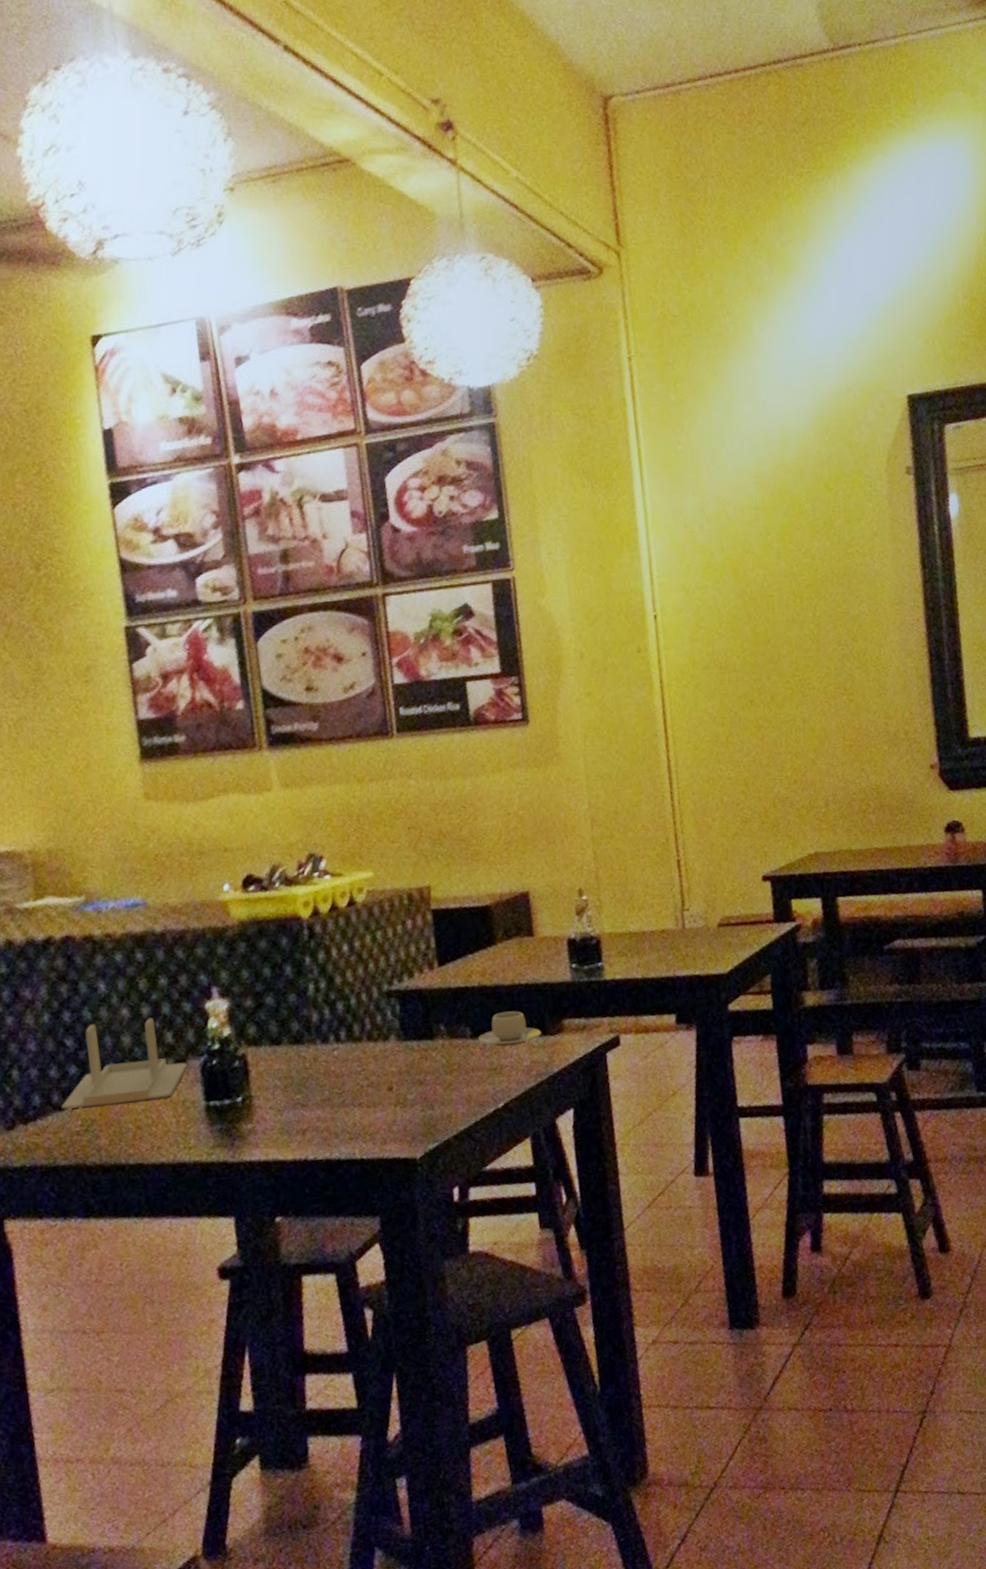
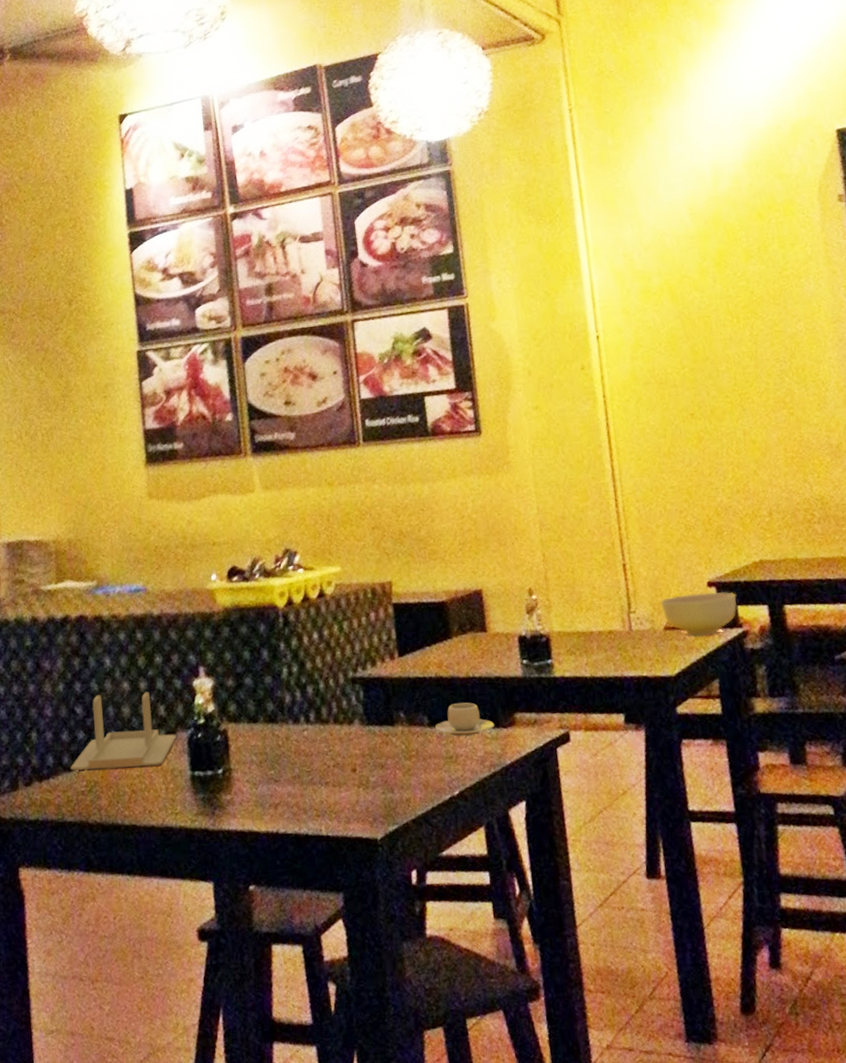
bowl: none [714,885,792,932] -> present [660,591,738,636]

